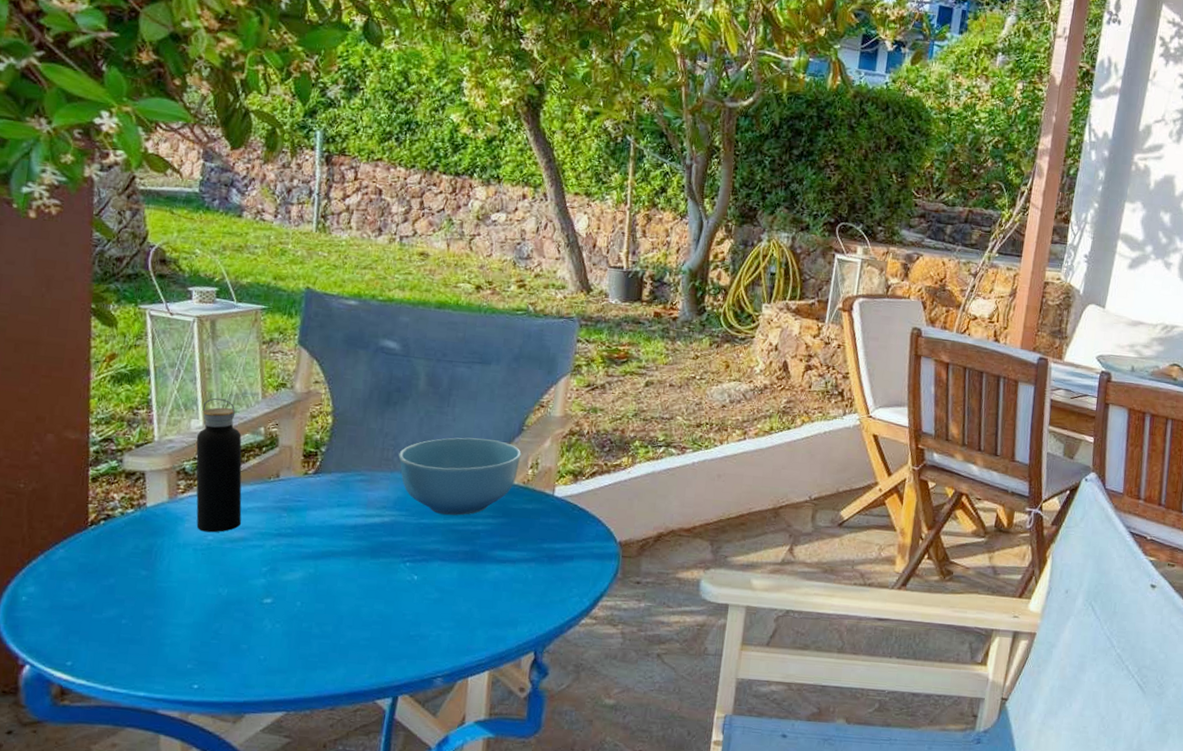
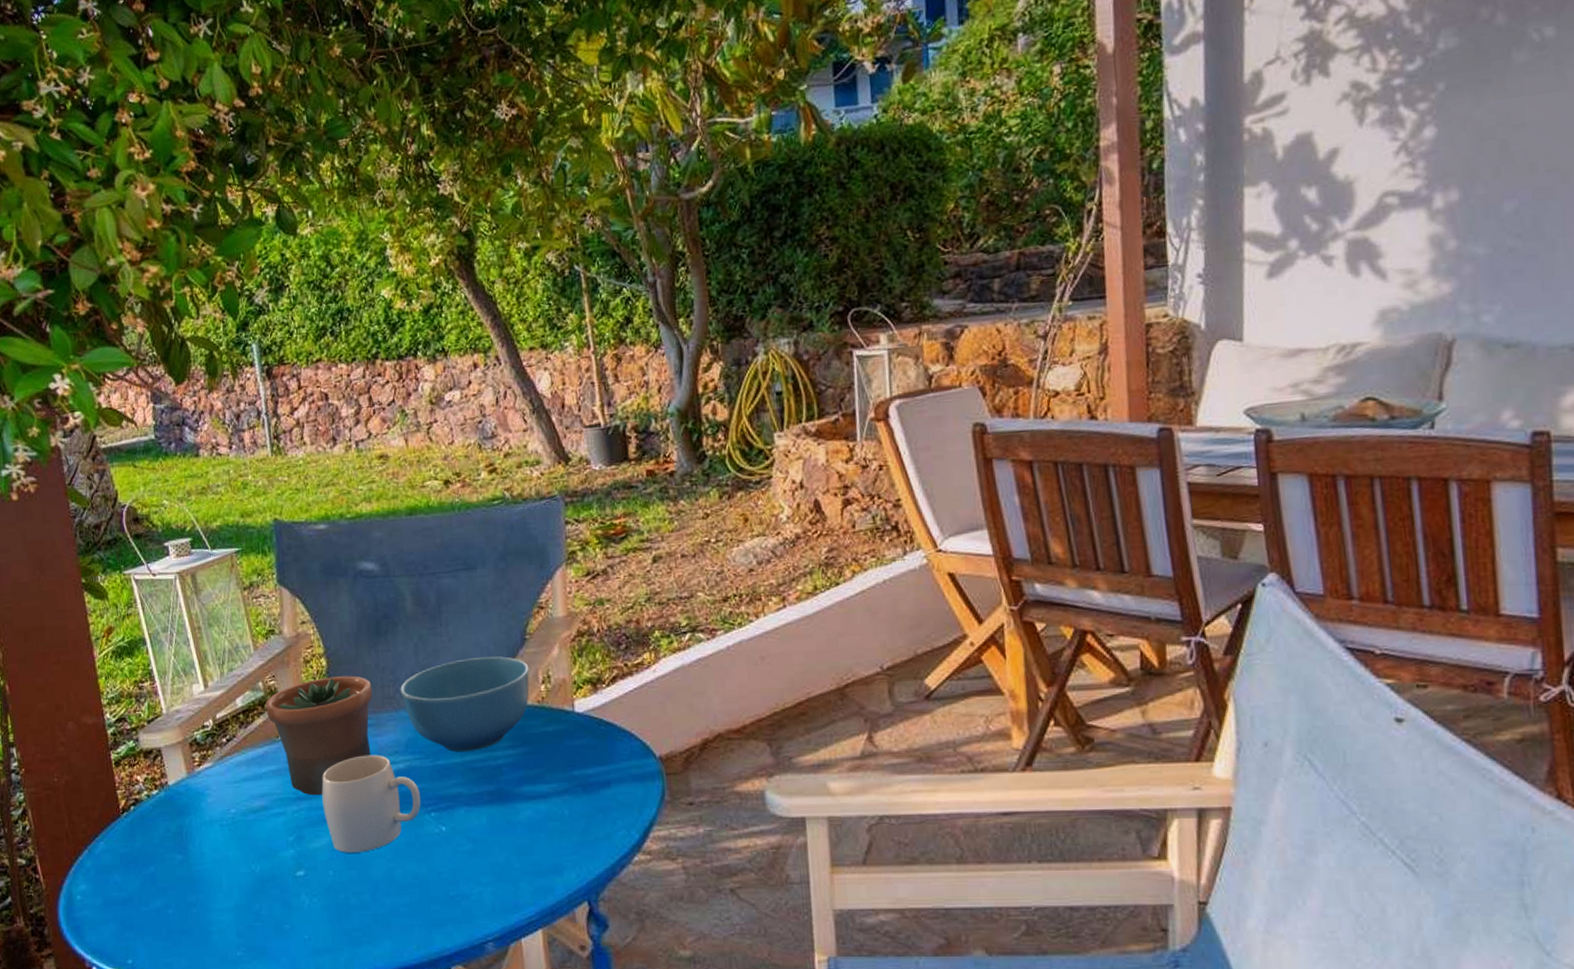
water bottle: present [196,397,242,533] -> none [200,657,260,805]
planter: none [263,433,372,535] -> present [265,676,373,796]
mug: none [302,505,400,590] -> present [321,754,421,853]

